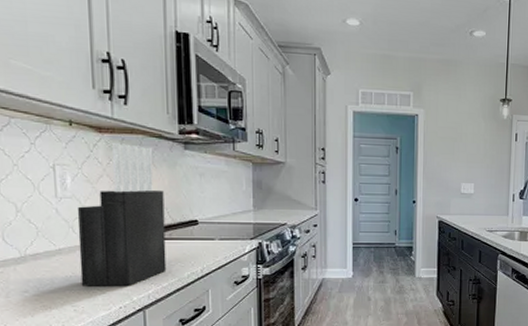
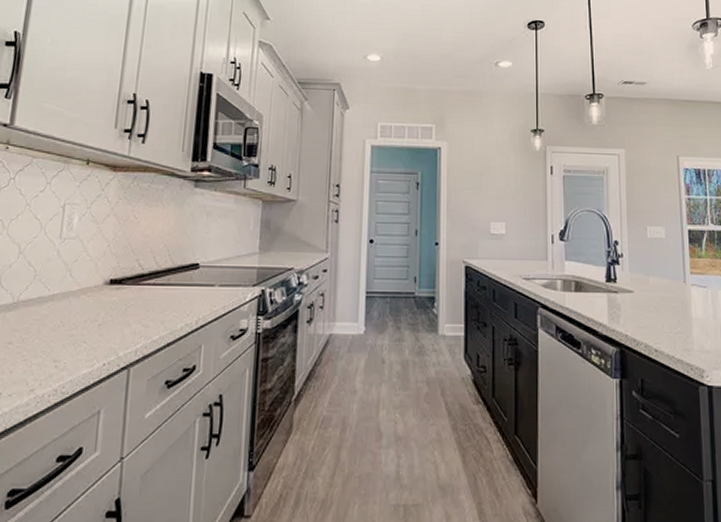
knife block: present [77,143,167,286] -> none [67,181,168,339]

